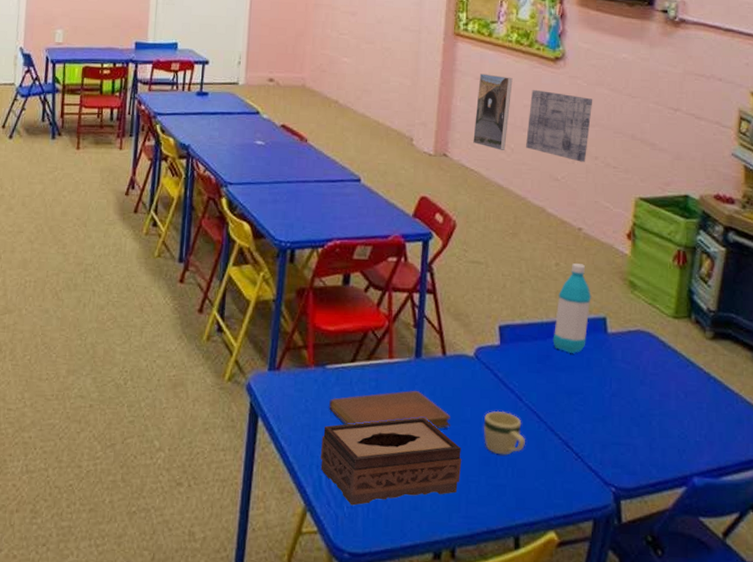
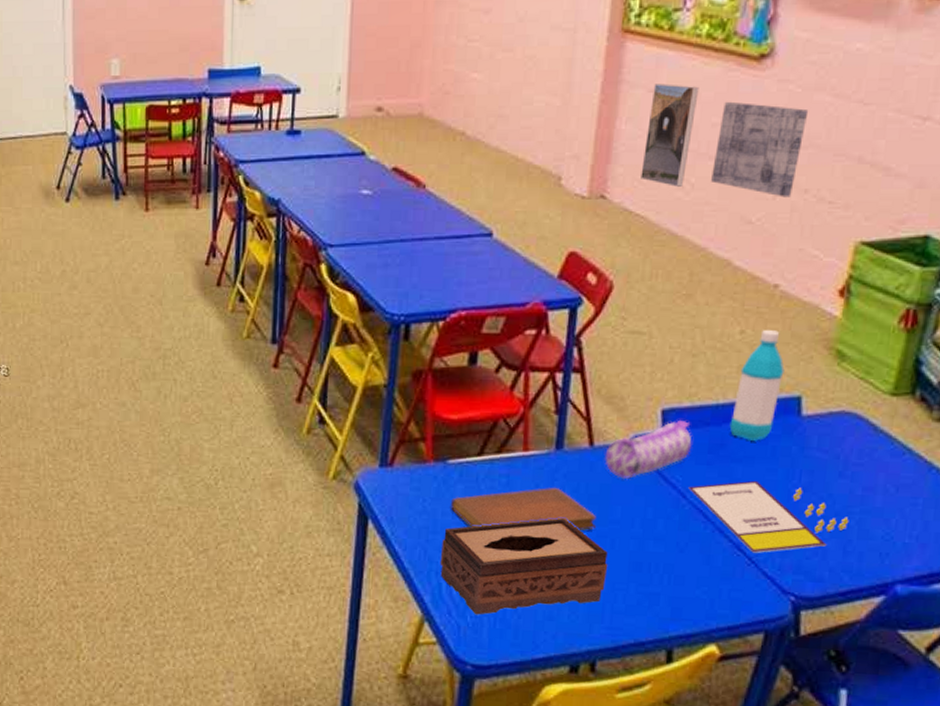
pencil case: none [455,334,524,385] -> present [605,419,692,480]
mug: present [483,410,525,455] -> none [635,509,687,560]
board game: none [524,386,652,449] -> present [688,480,849,553]

